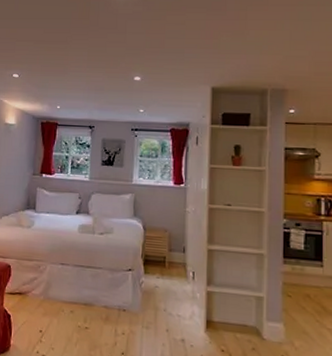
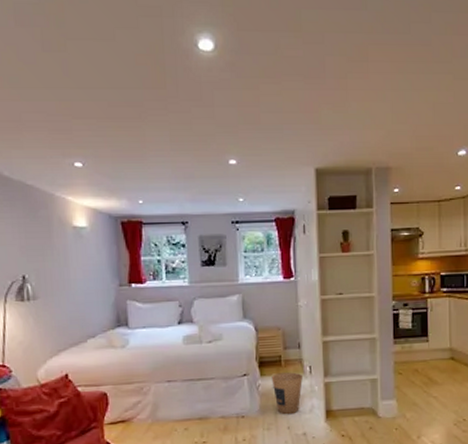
trash can: none [154,273,185,318] -> present [271,372,303,415]

